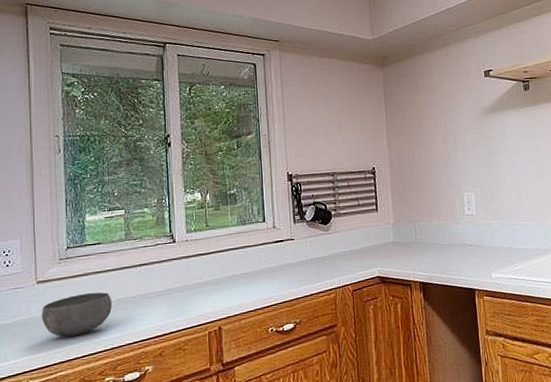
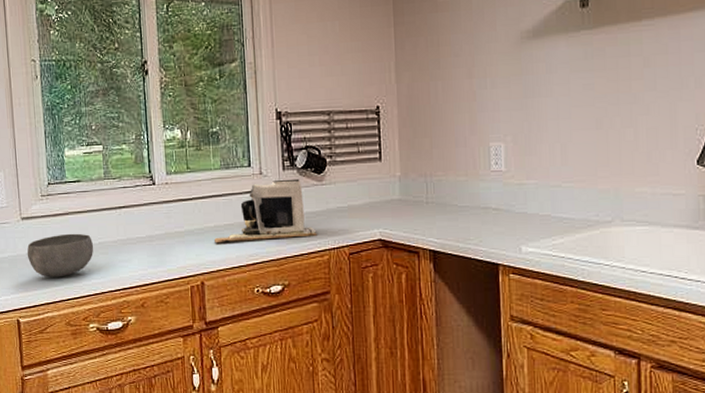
coffee maker: none [232,230,325,291] -> present [215,178,317,244]

